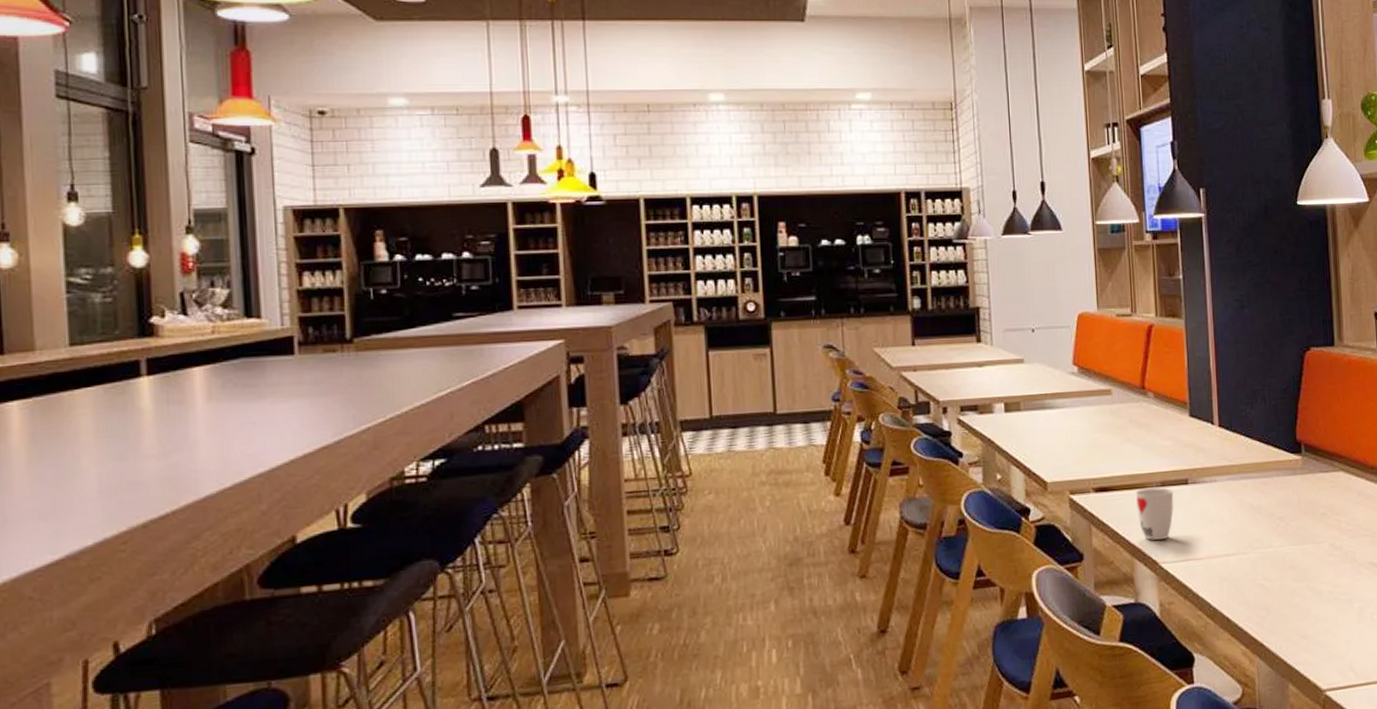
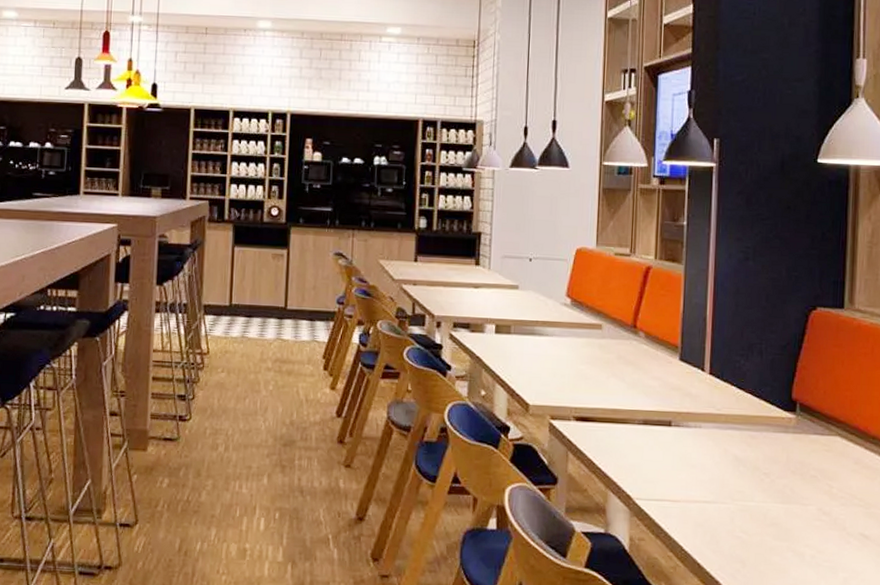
cup: present [1135,488,1174,540] -> none [615,424,655,476]

